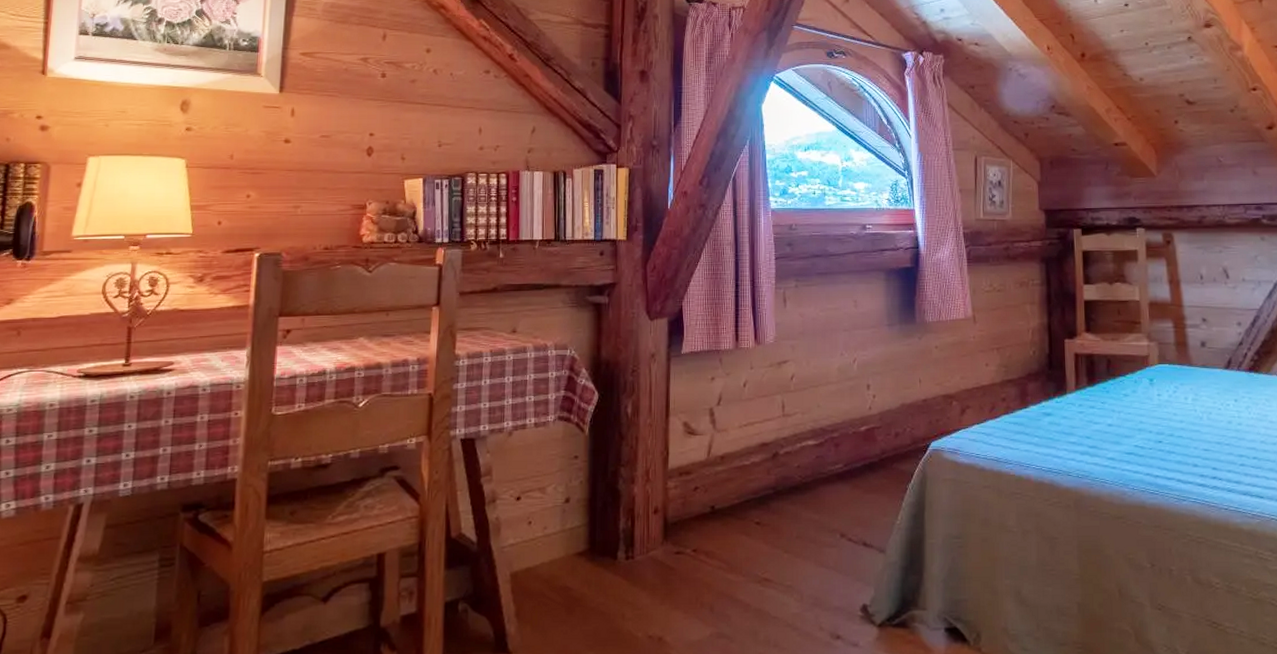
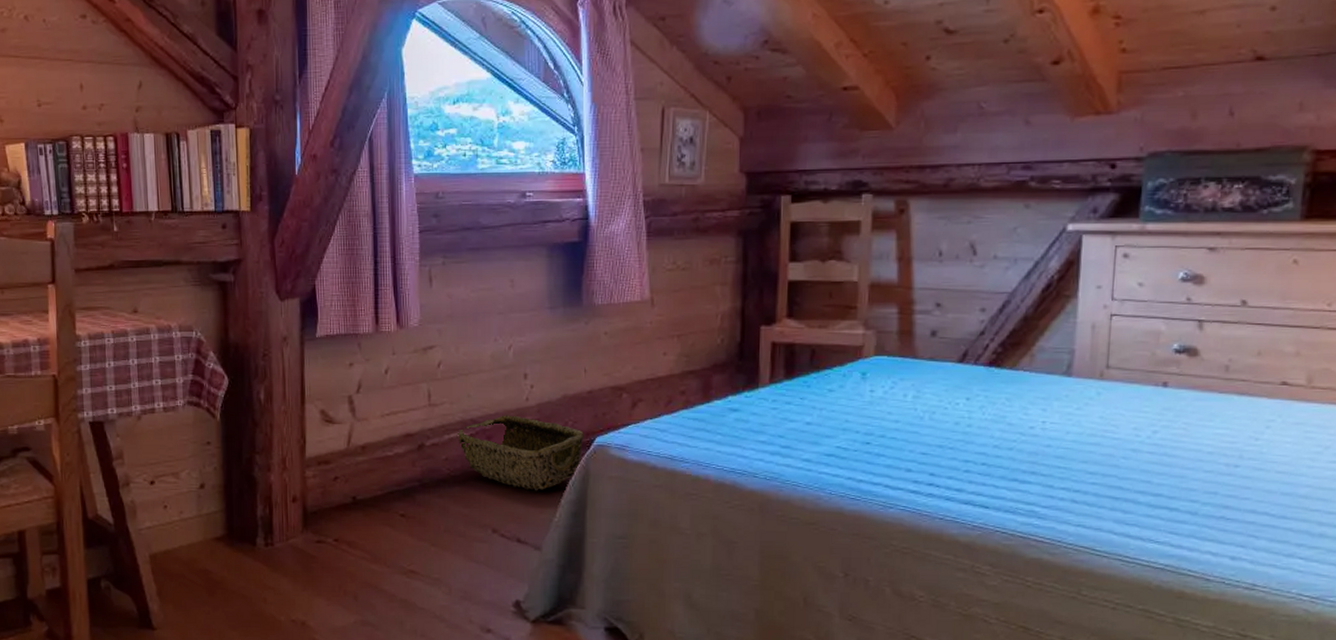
woven basket: none [807,423,921,495] -> present [456,415,584,491]

